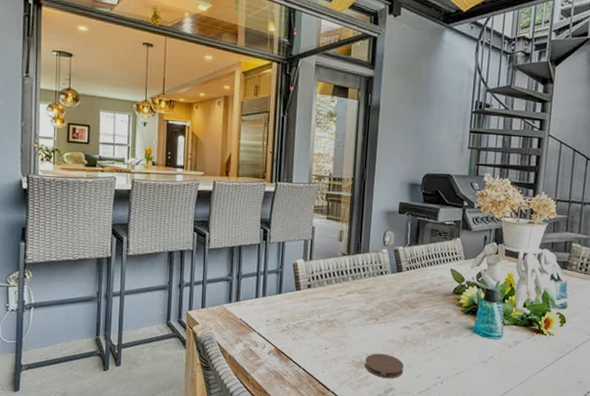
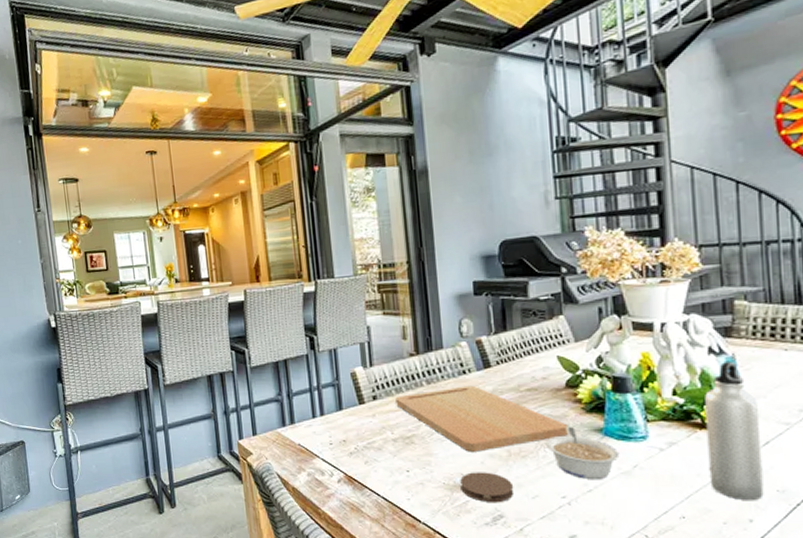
cutting board: none [325,284,450,338] -> present [395,385,569,452]
legume: none [432,324,482,366] -> present [546,427,620,480]
water bottle: none [537,287,575,387] -> present [705,362,764,500]

